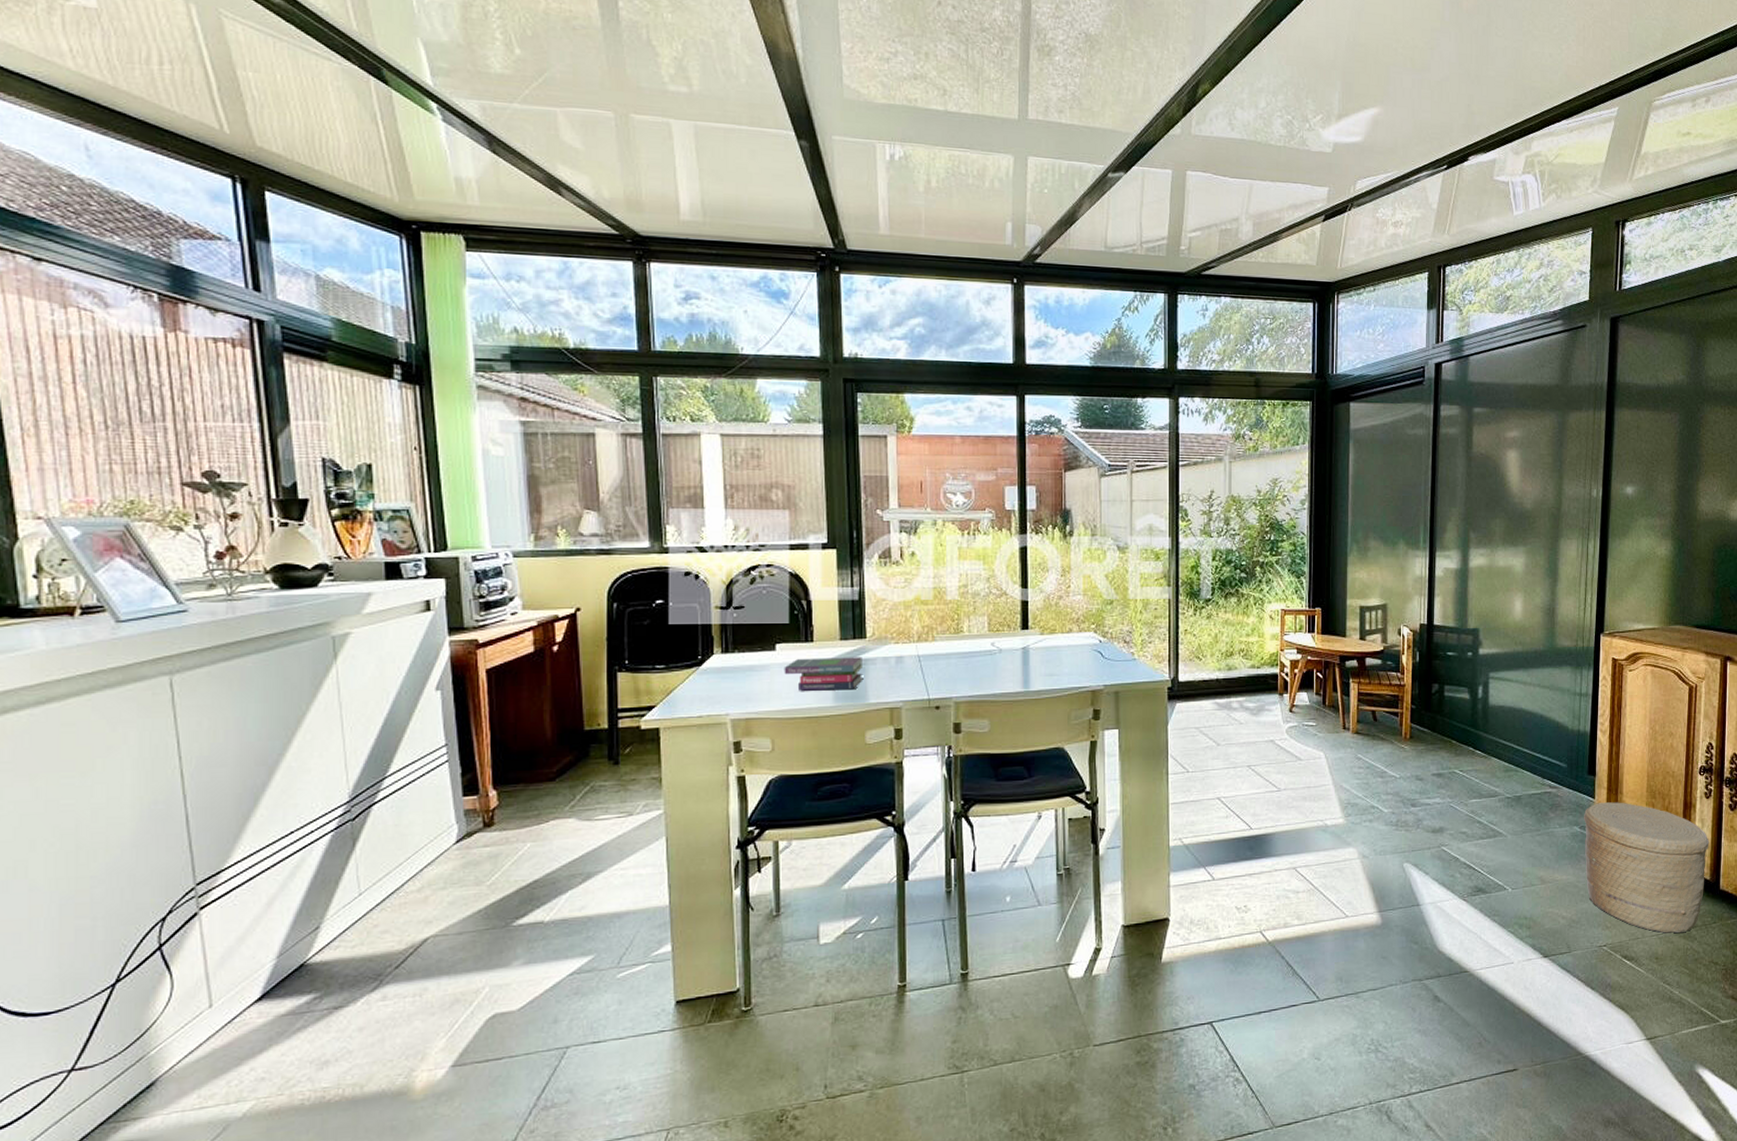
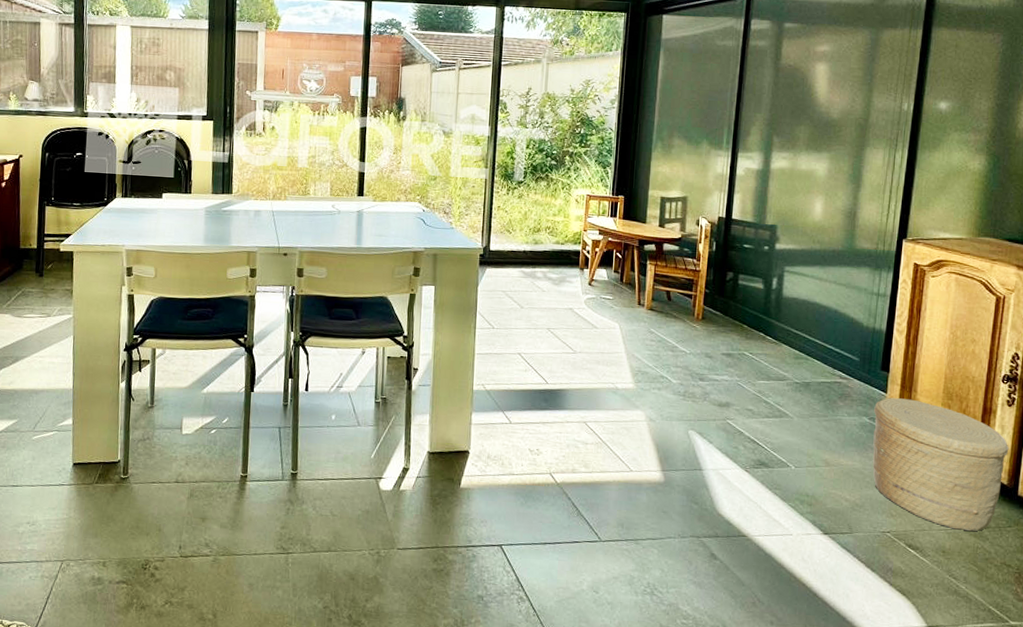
books: present [784,657,862,691] -> none [167,206,228,234]

